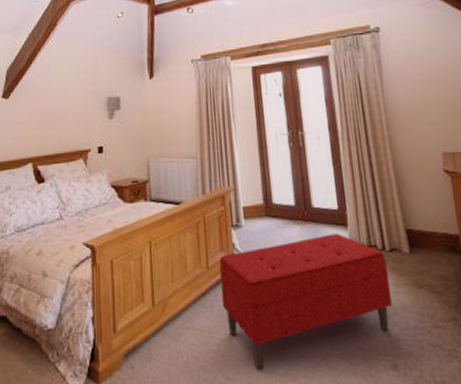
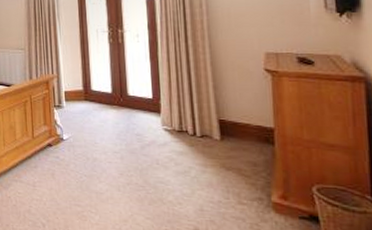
bench: present [219,233,392,371] -> none [42,118,199,219]

